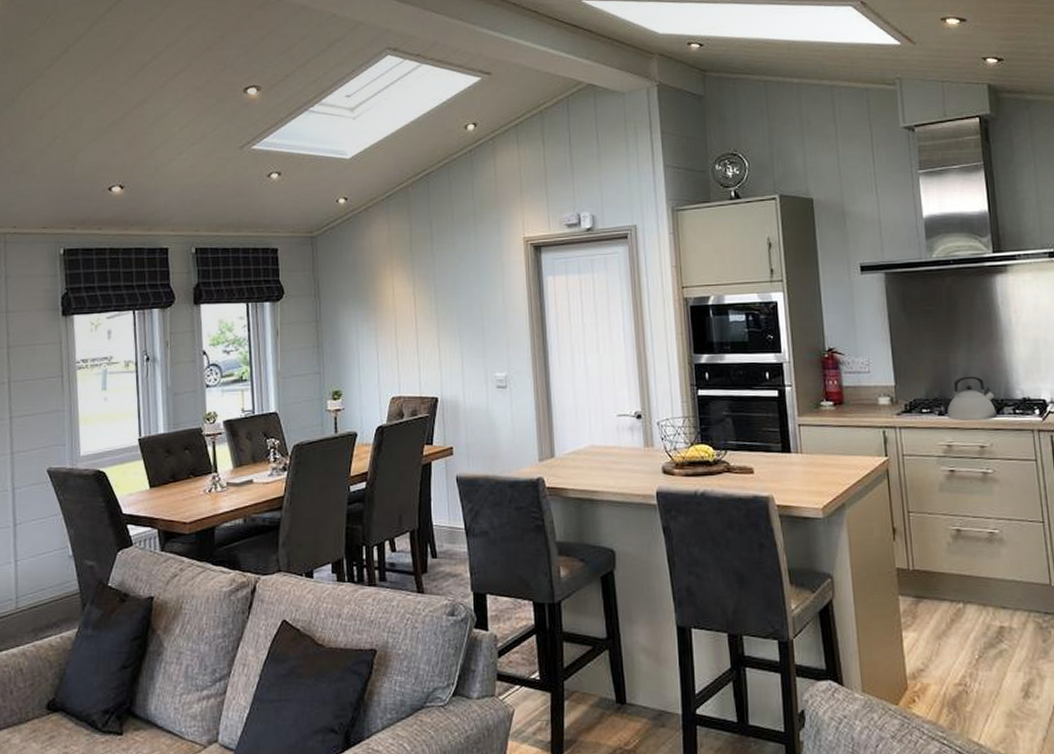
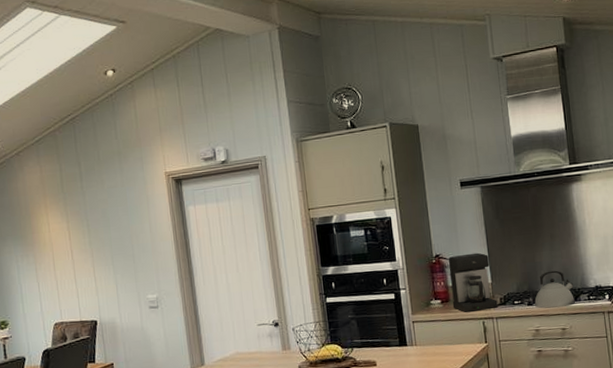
coffee maker: none [843,349,902,419] -> present [448,252,498,313]

